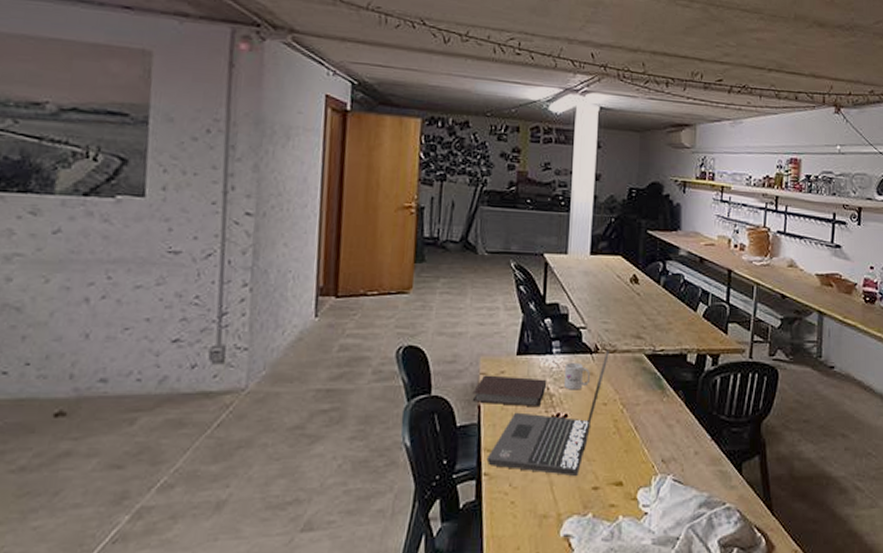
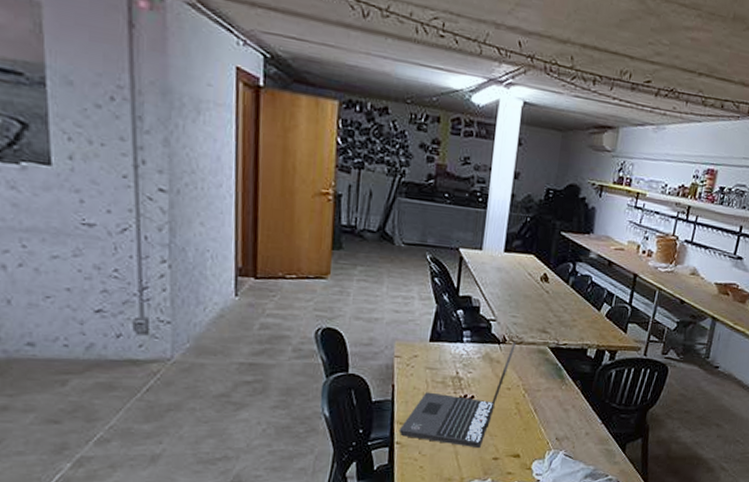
notebook: present [472,375,546,408] -> none [386,358,456,389]
mug: present [564,363,591,390] -> none [473,351,498,376]

